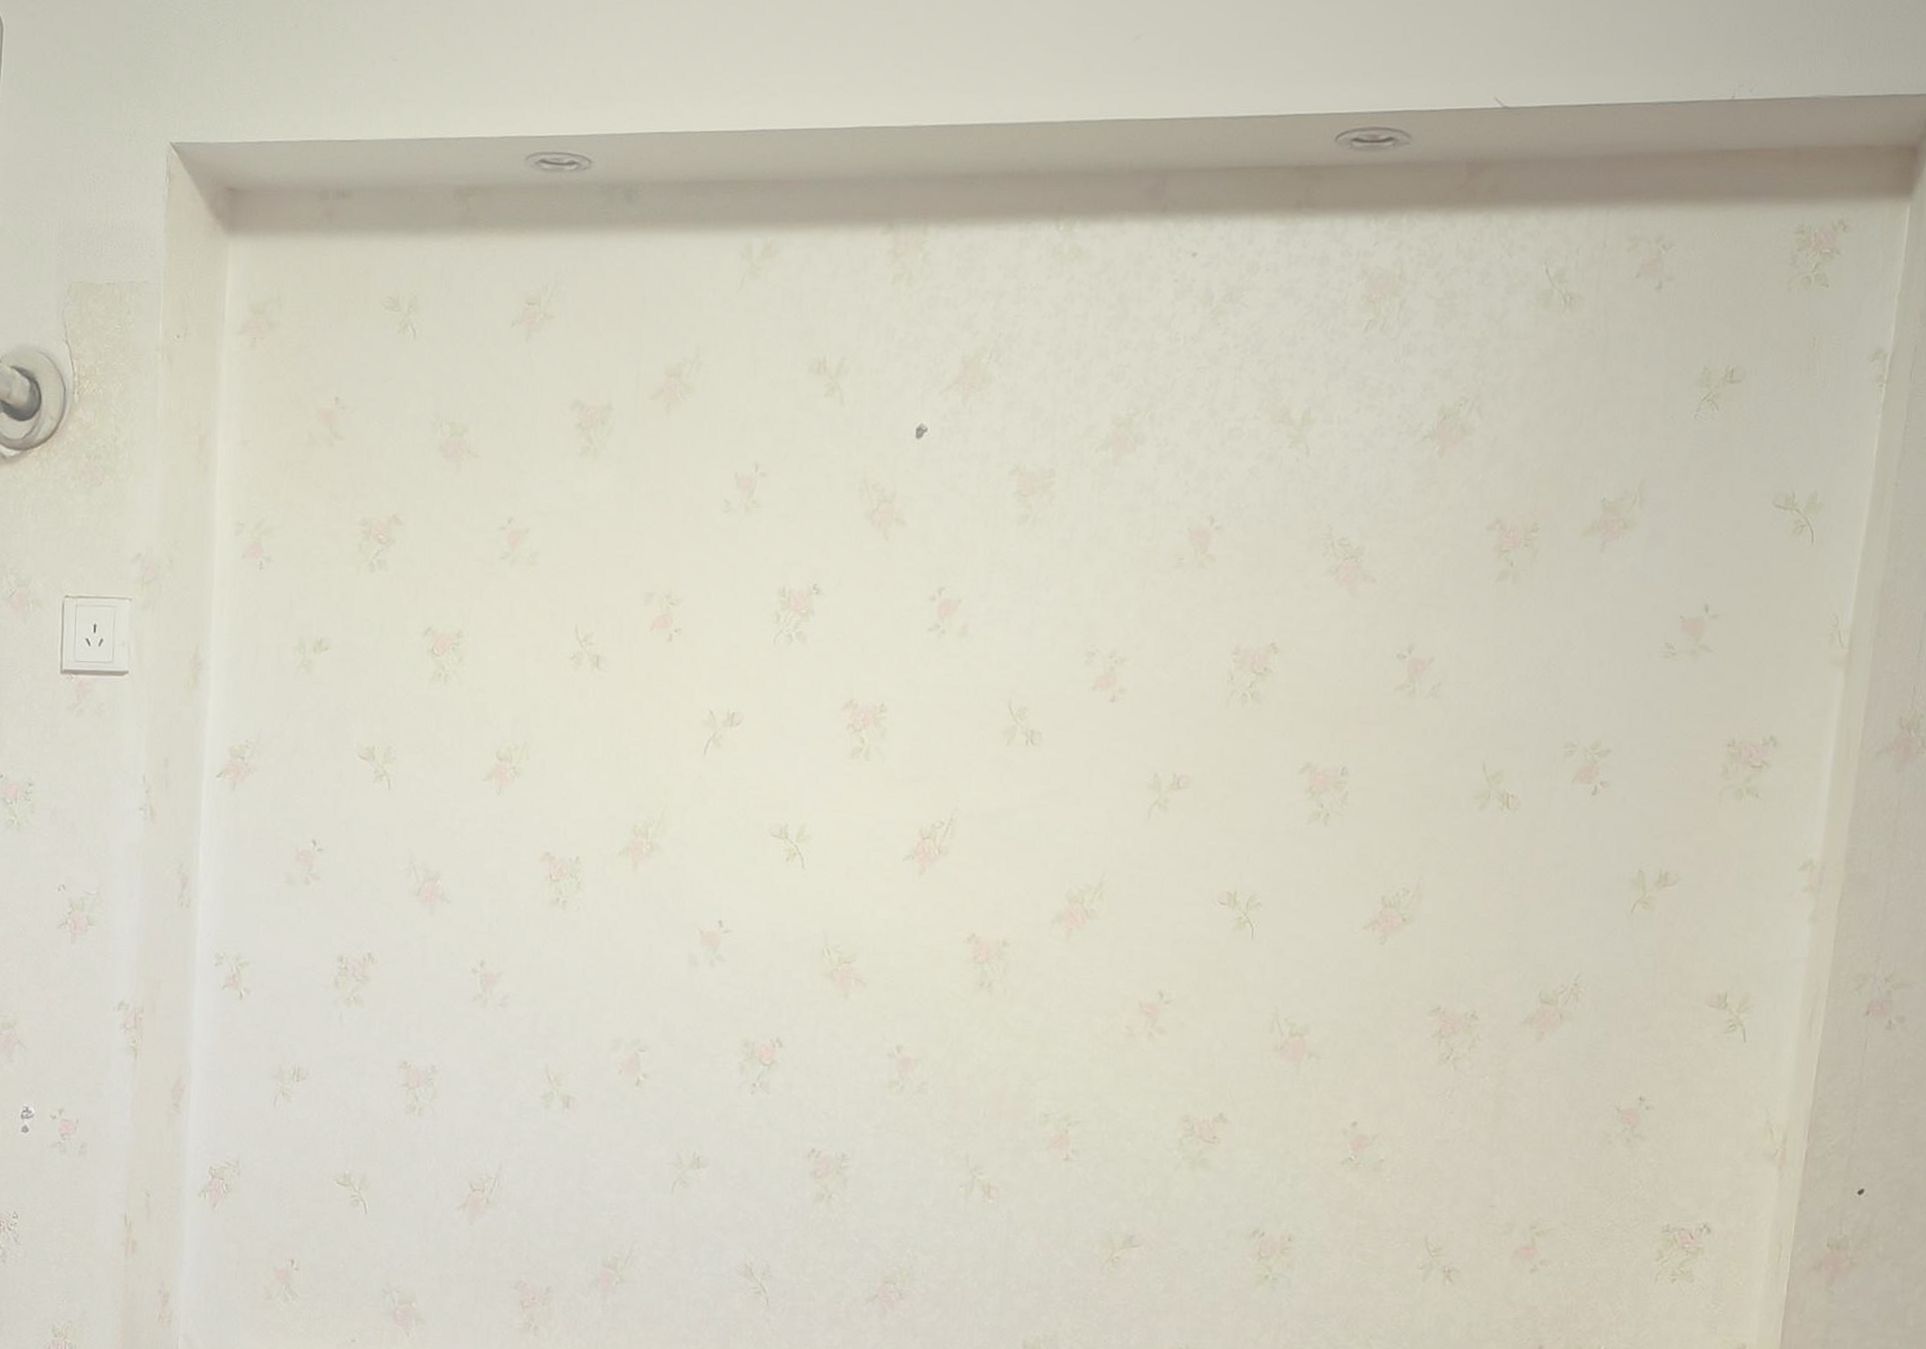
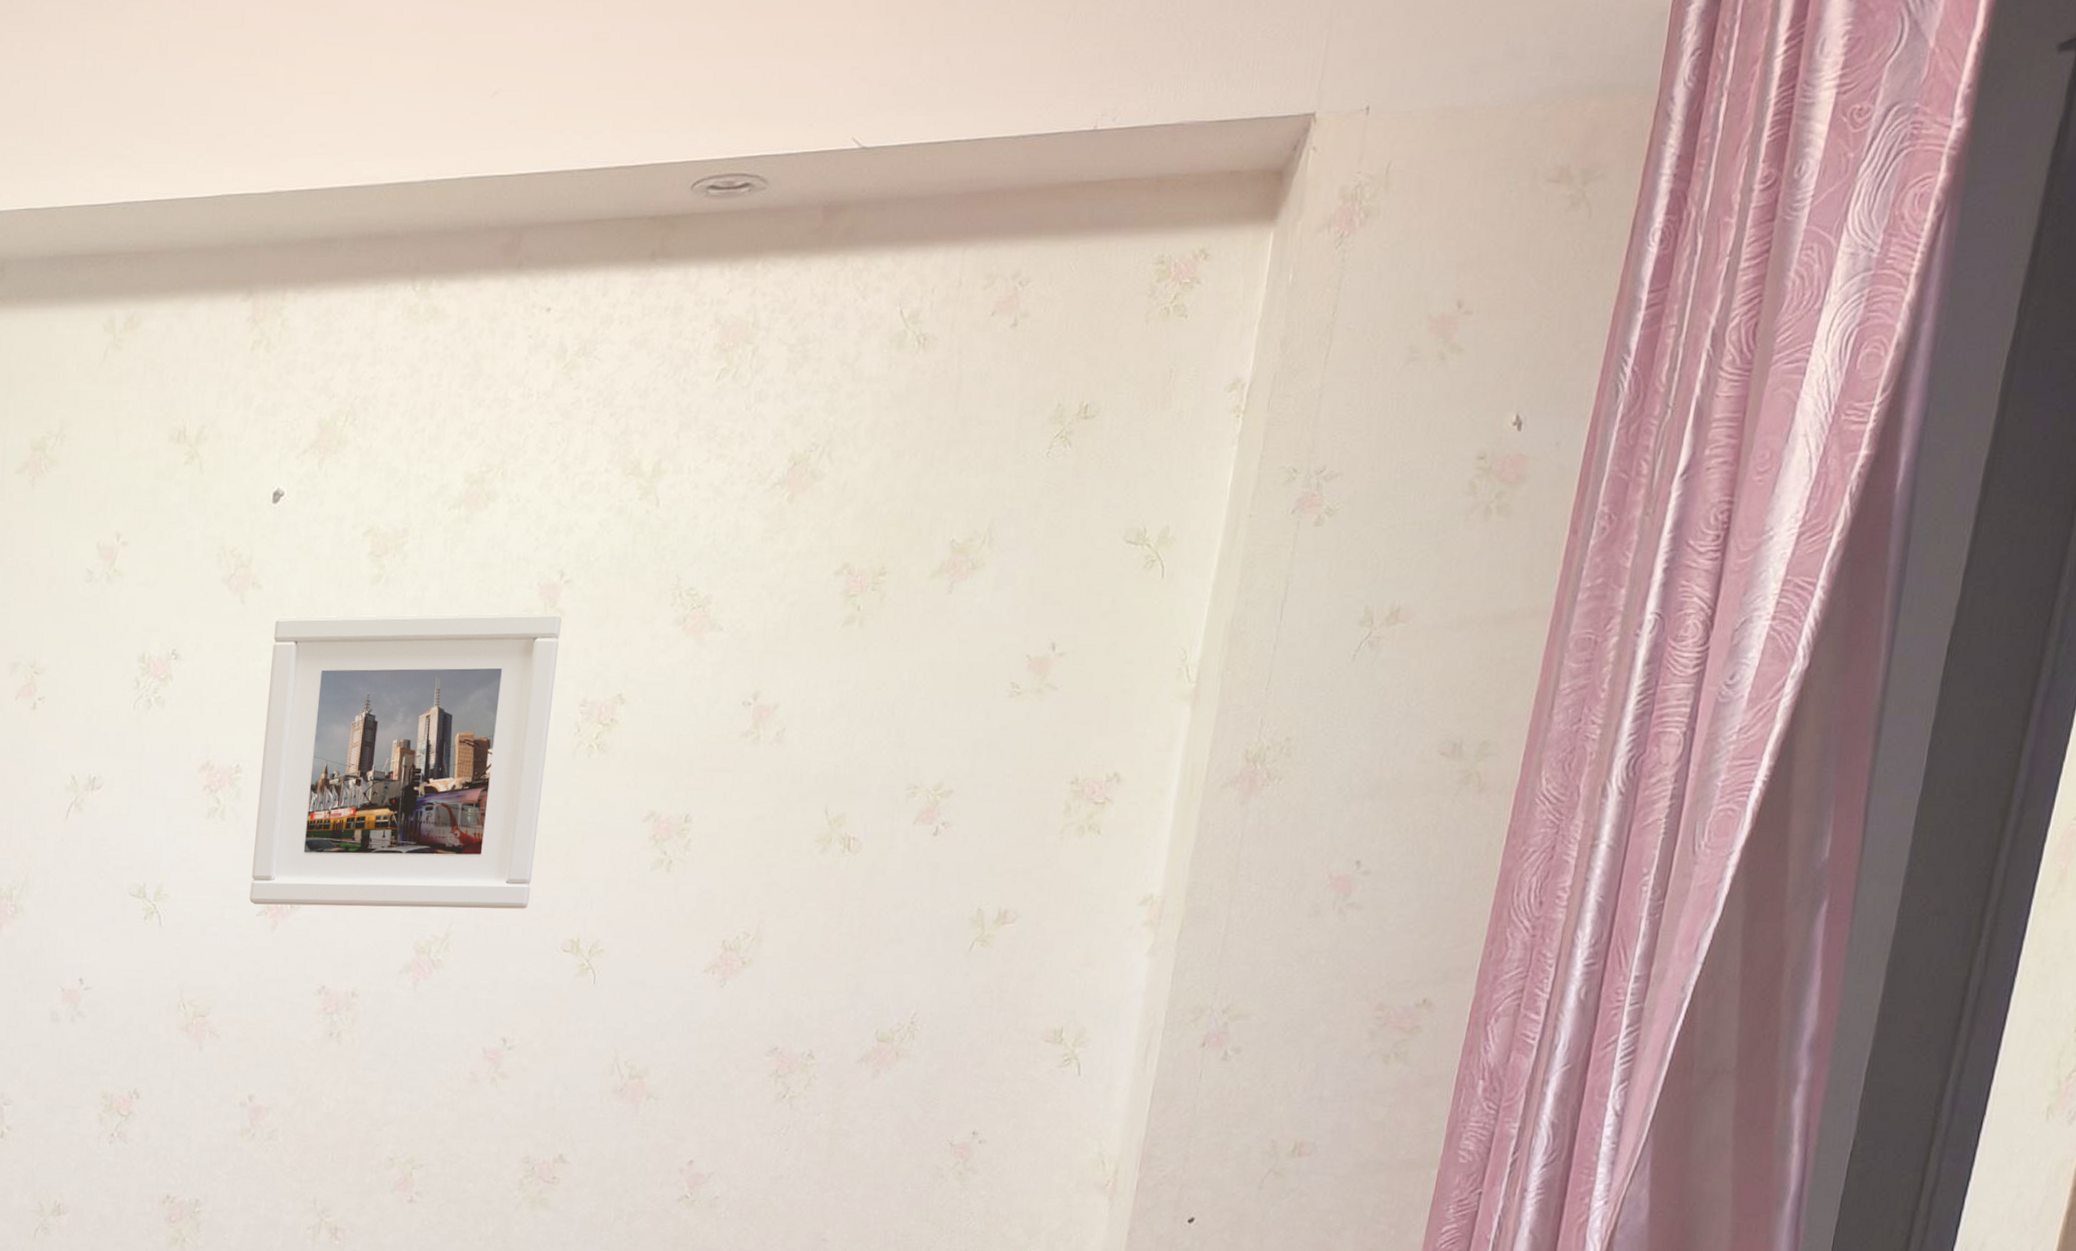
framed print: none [896,554,1213,860] -> present [249,613,562,909]

